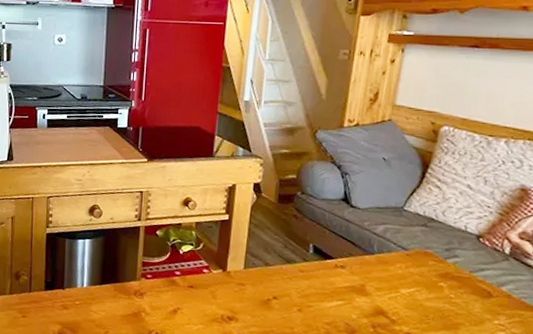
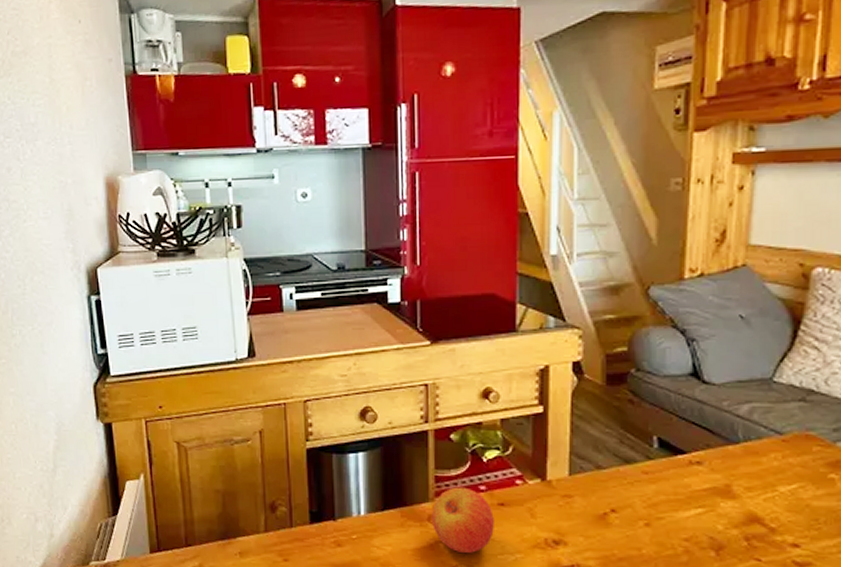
apple: none [137,271,185,322] -> present [432,487,494,554]

